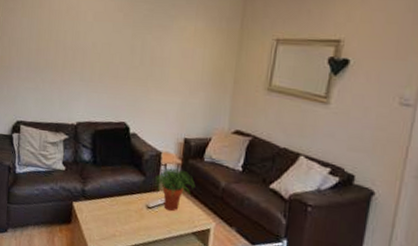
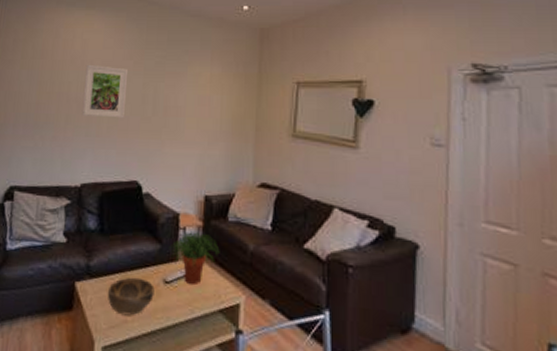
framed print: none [77,14,118,67] -> present [82,64,127,119]
decorative bowl: none [99,201,139,232] -> present [107,277,155,316]

